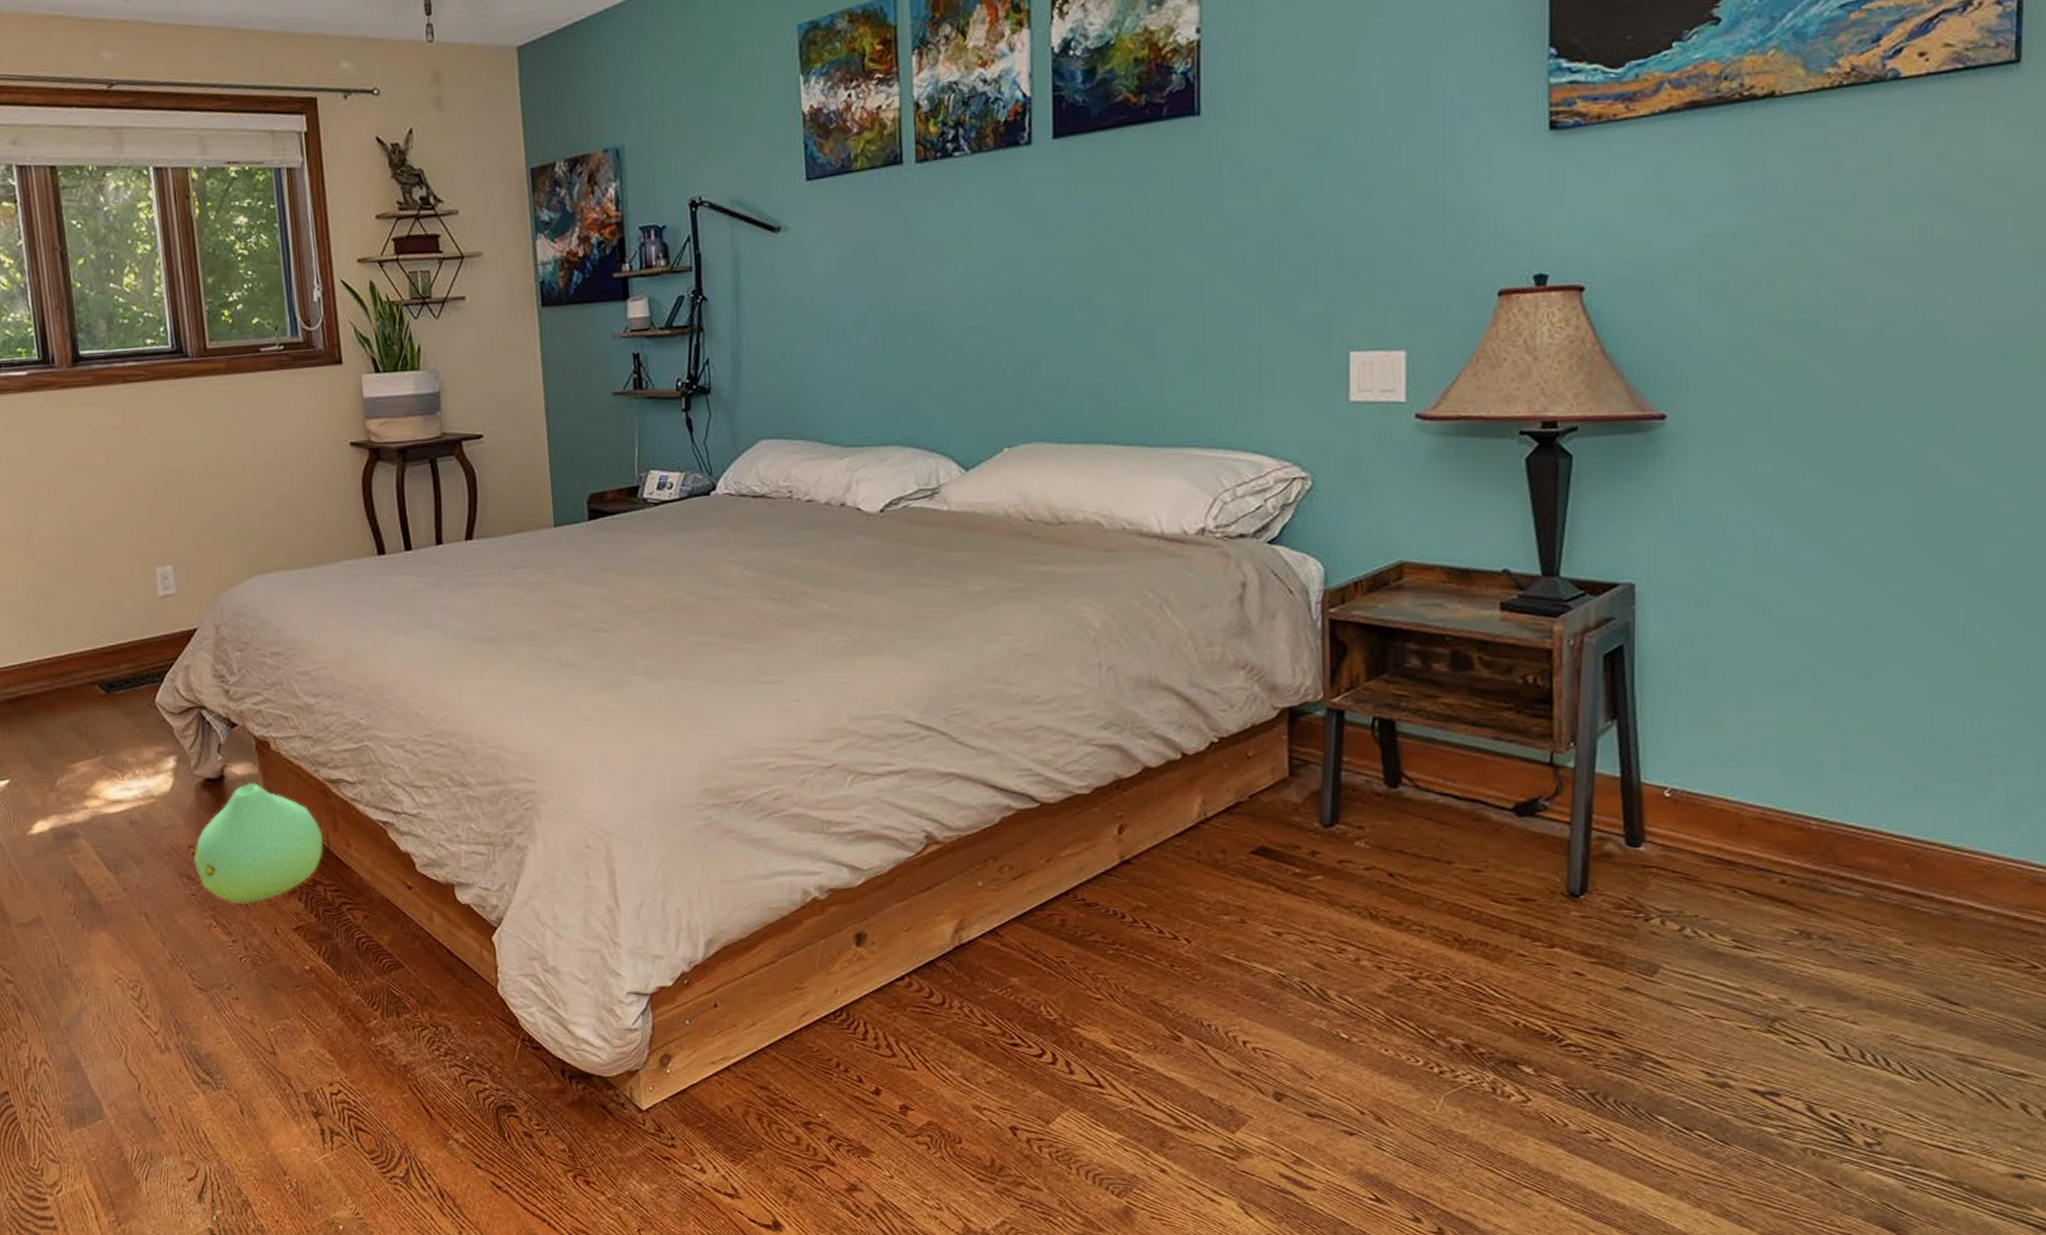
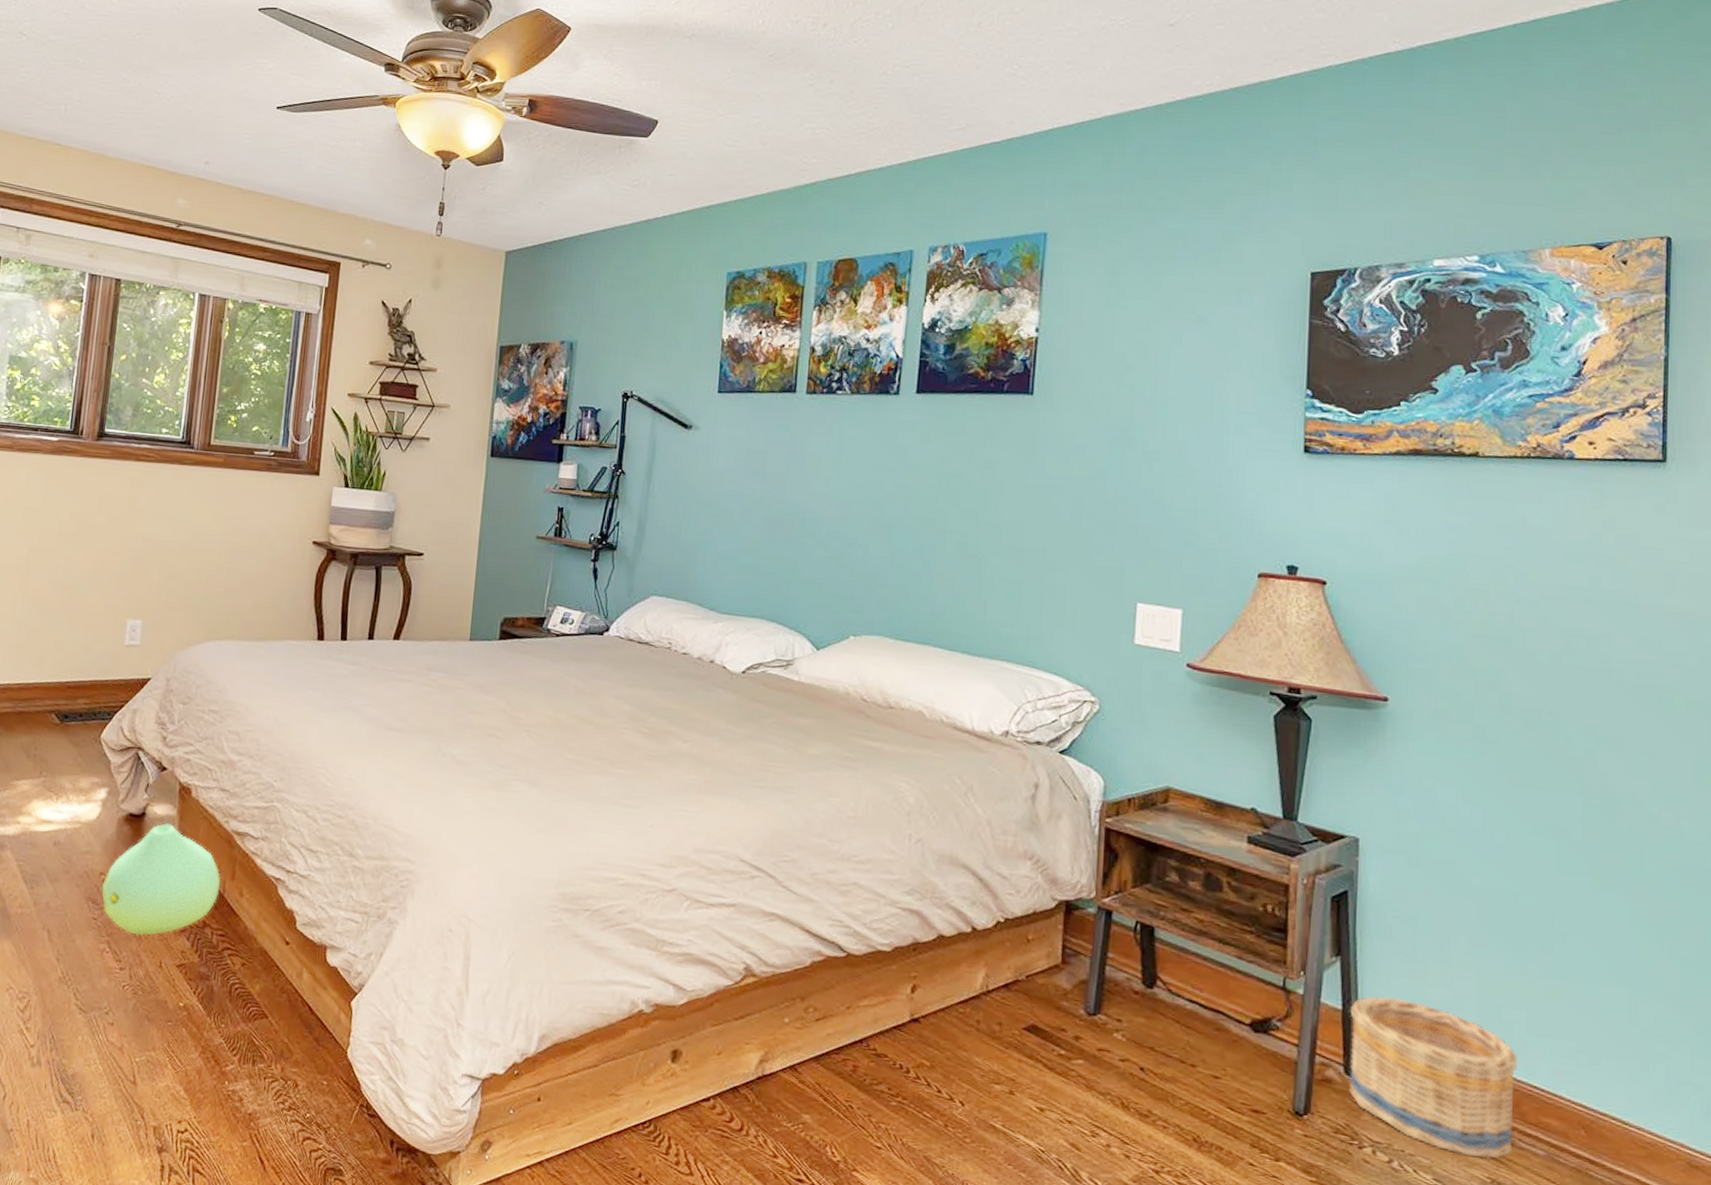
basket: none [1630,754,1829,911] -> present [1349,996,1517,1159]

